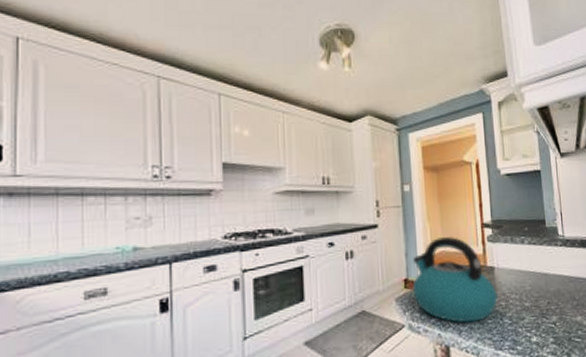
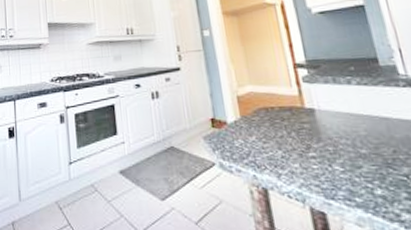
kettle: present [412,236,498,324] -> none [219,77,323,167]

